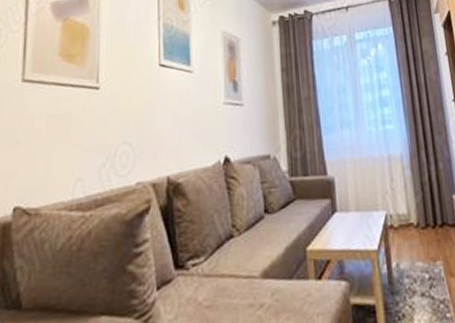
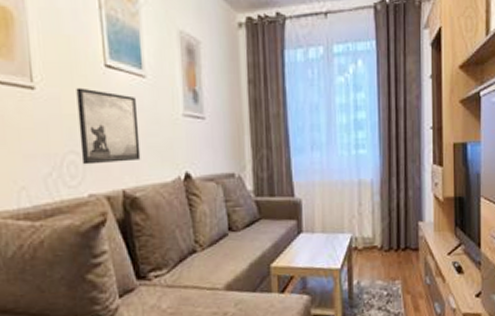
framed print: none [133,85,185,154] -> present [76,87,141,165]

